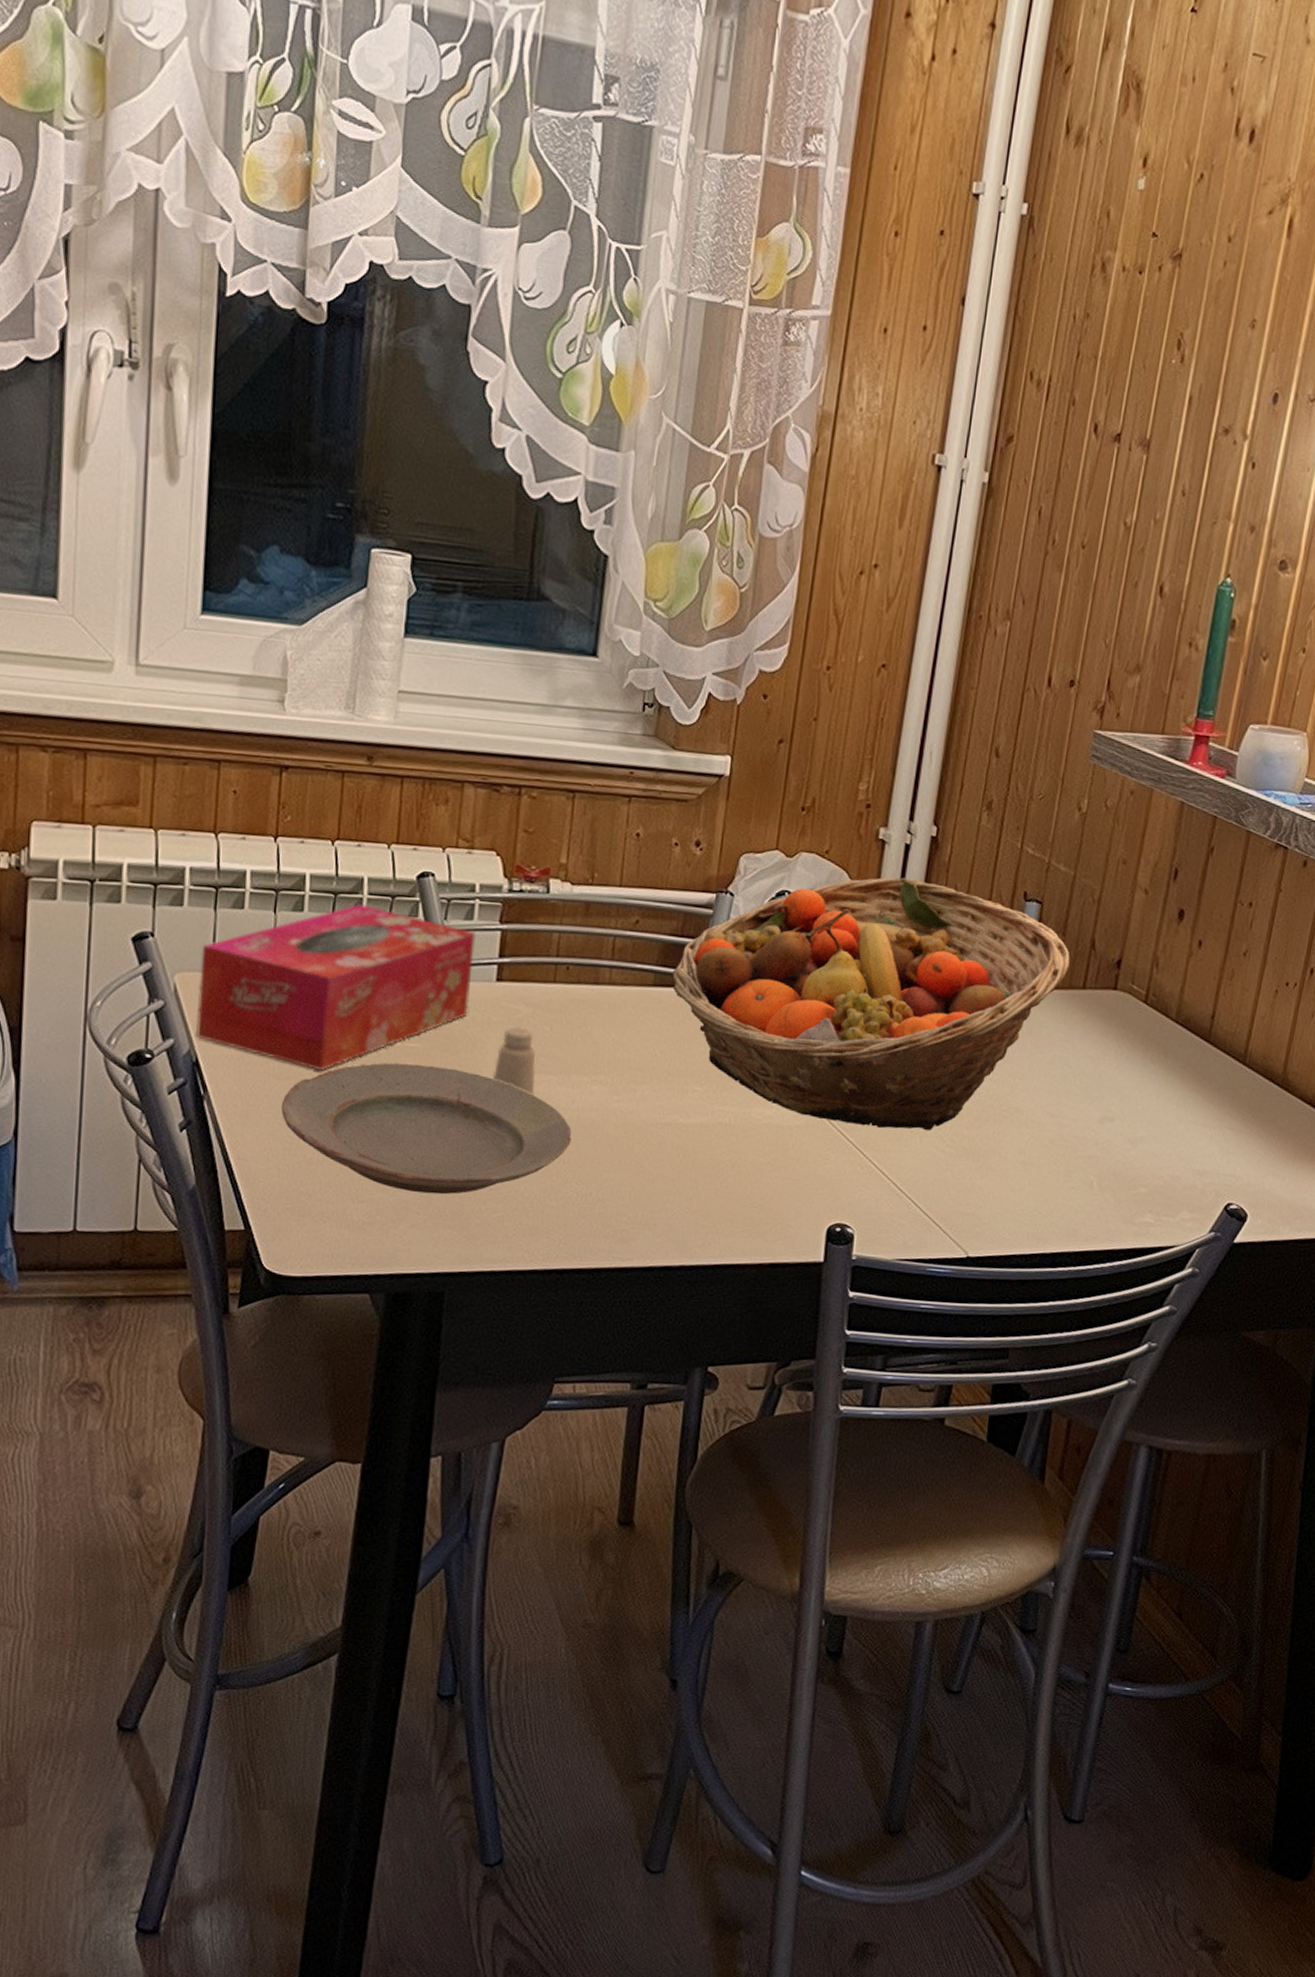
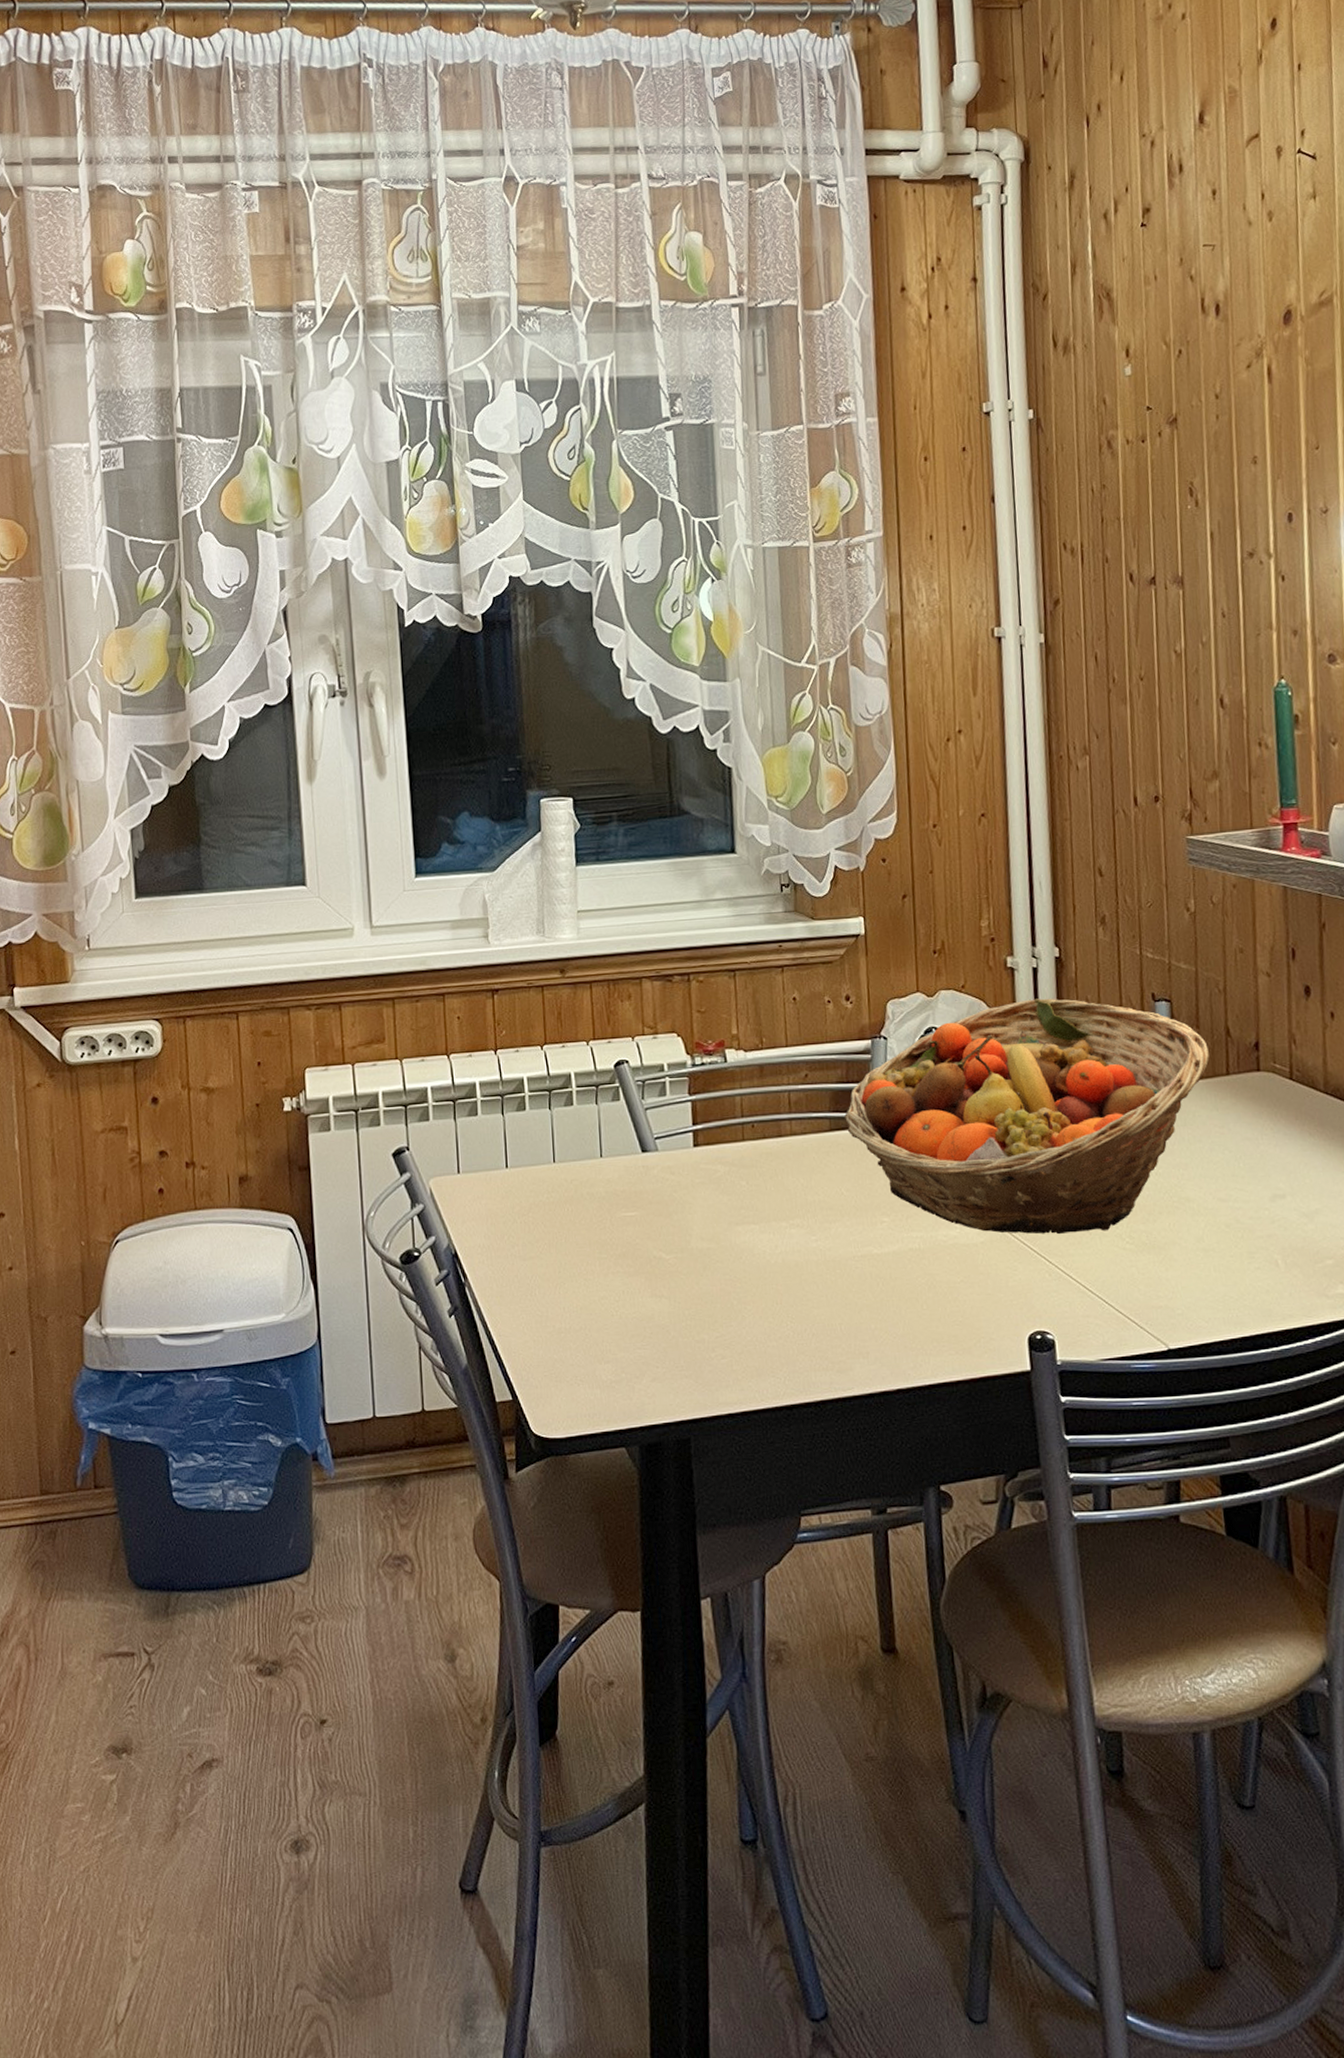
tissue box: present [196,904,476,1070] -> none [448,1096,674,1247]
plate: present [281,1062,572,1195] -> none [528,1230,781,1348]
saltshaker: present [492,1026,536,1096] -> none [702,1185,742,1246]

